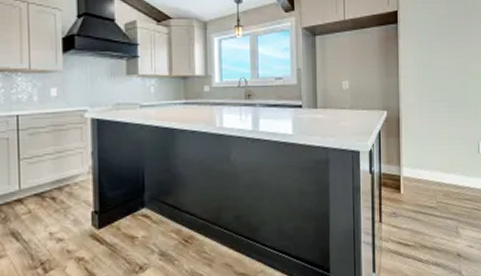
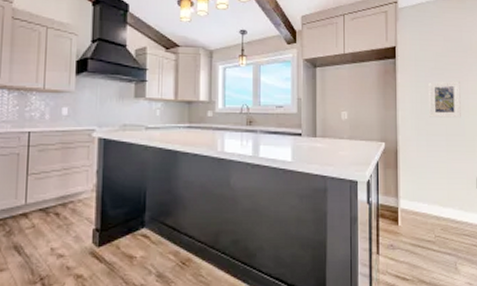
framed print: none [431,45,464,83] -> present [429,81,461,118]

